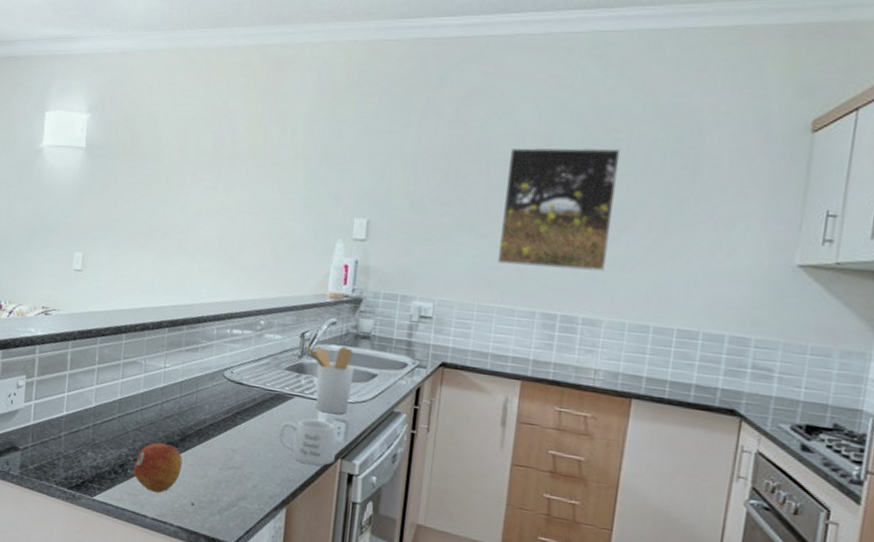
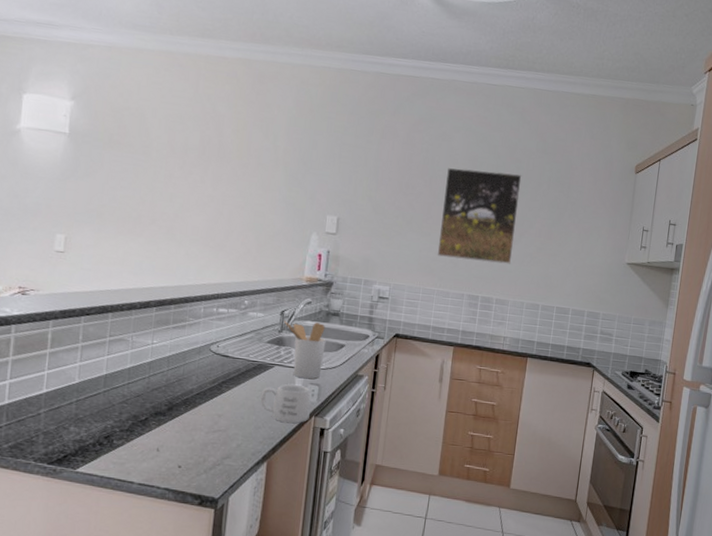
fruit: present [133,442,183,493] -> none [119,413,170,459]

